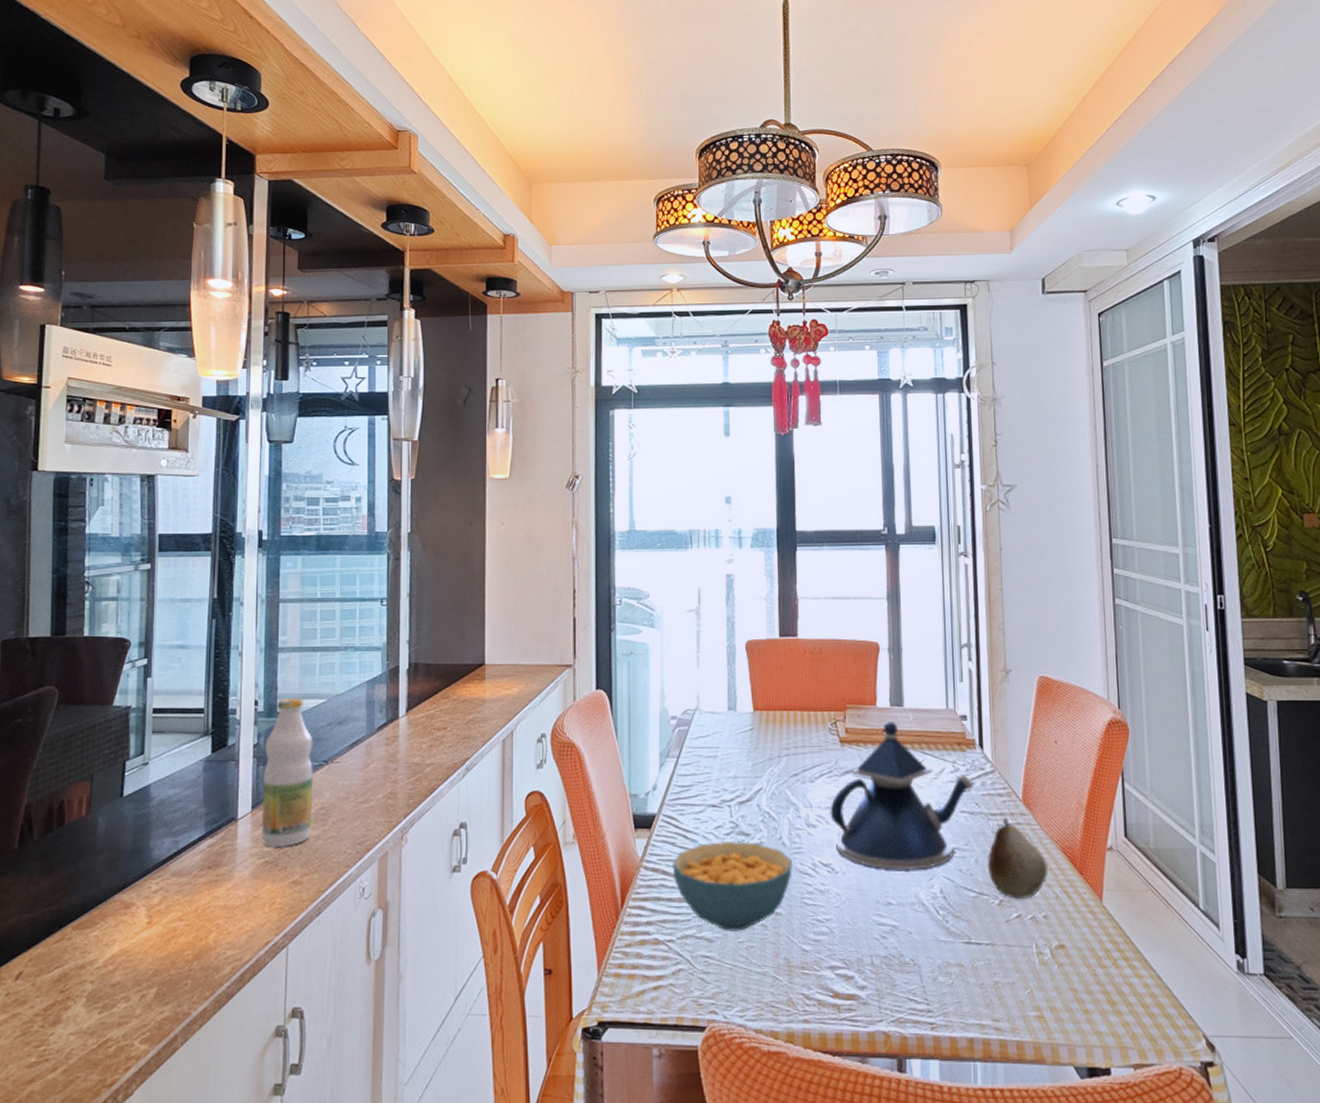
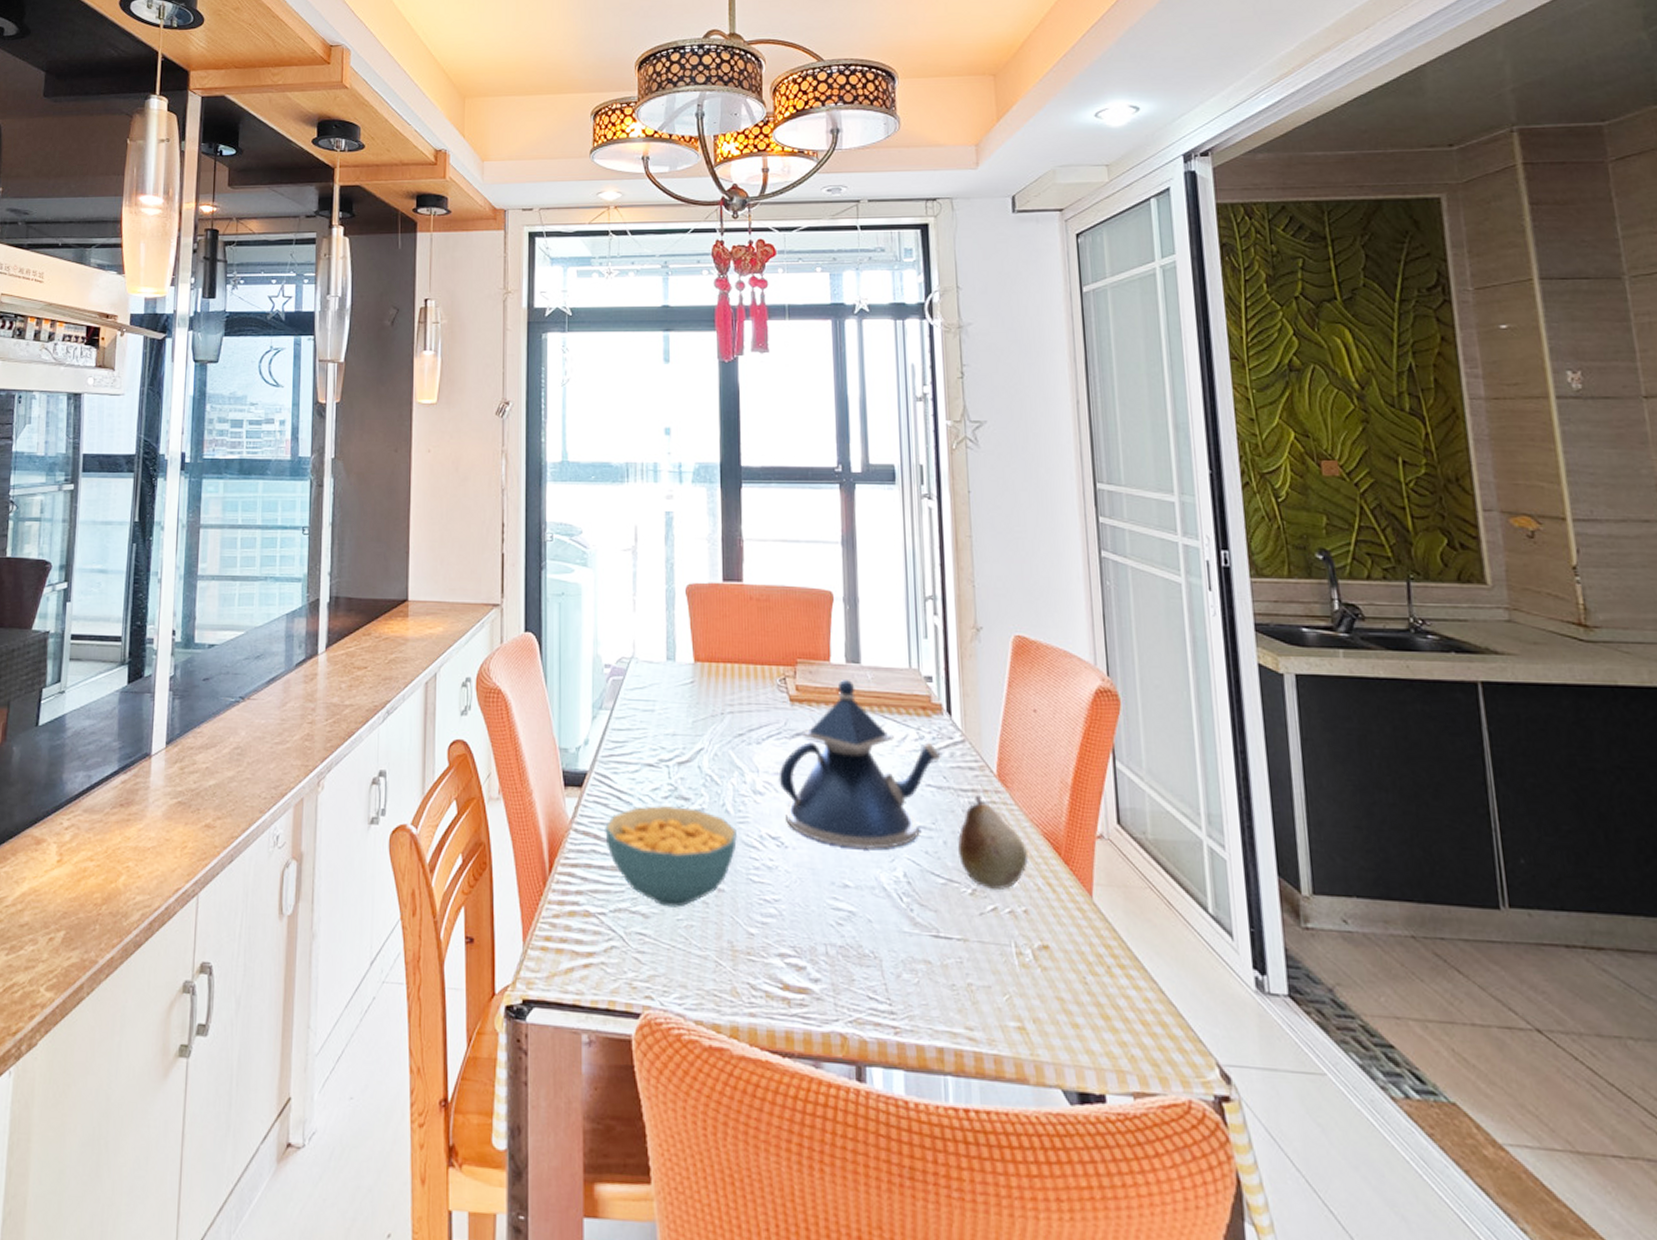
bottle: present [261,698,314,848] -> none [175,628,230,788]

